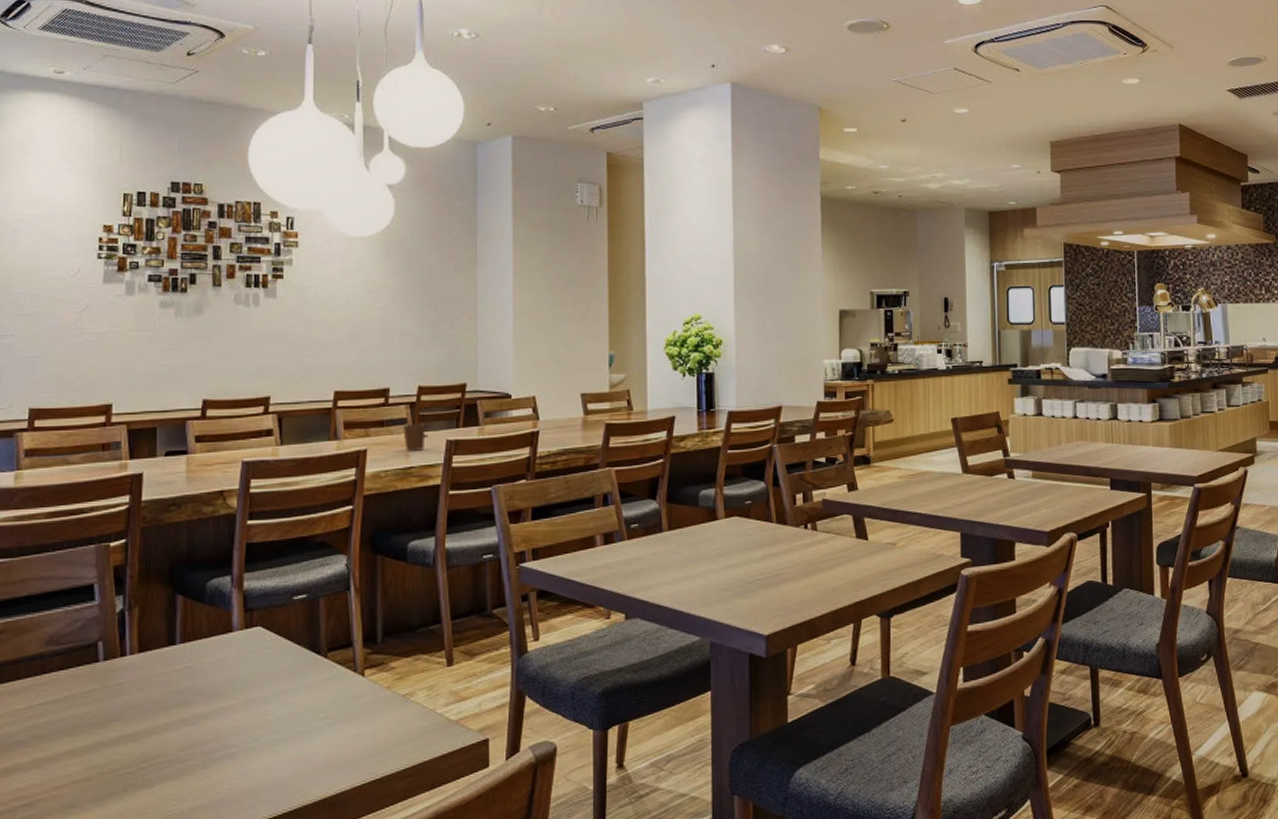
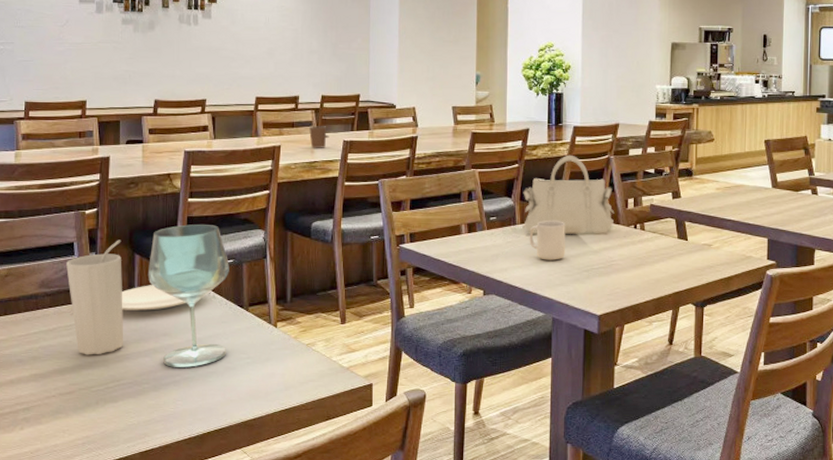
cup: none [84,577,162,729] -> present [66,240,124,355]
plate: none [158,632,245,667] -> present [121,285,186,311]
wine glass: none [193,552,302,736] -> present [147,224,229,367]
shoulder bag: none [670,445,781,541] -> present [523,154,615,234]
cup: none [679,524,723,573] -> present [529,221,566,260]

